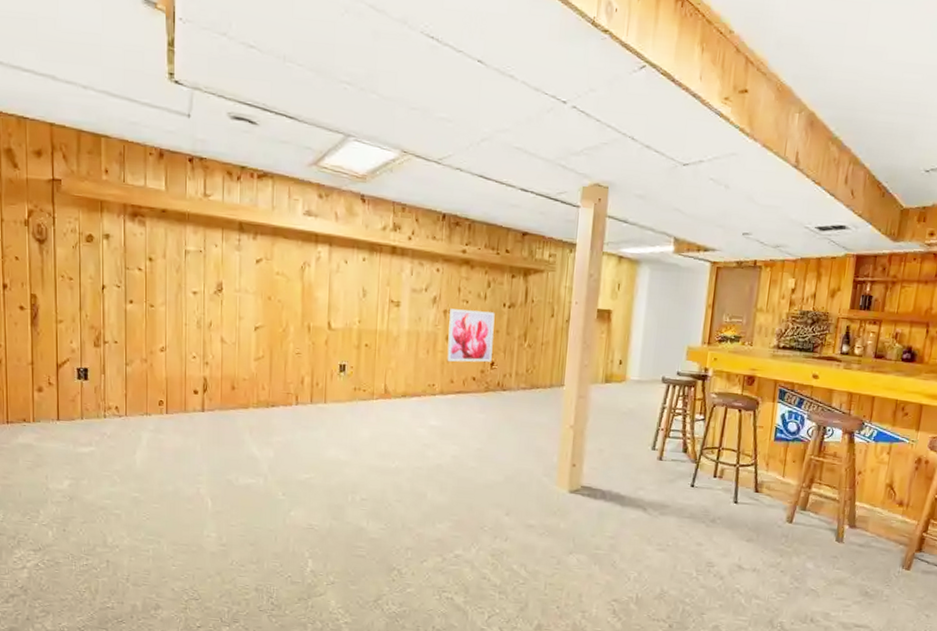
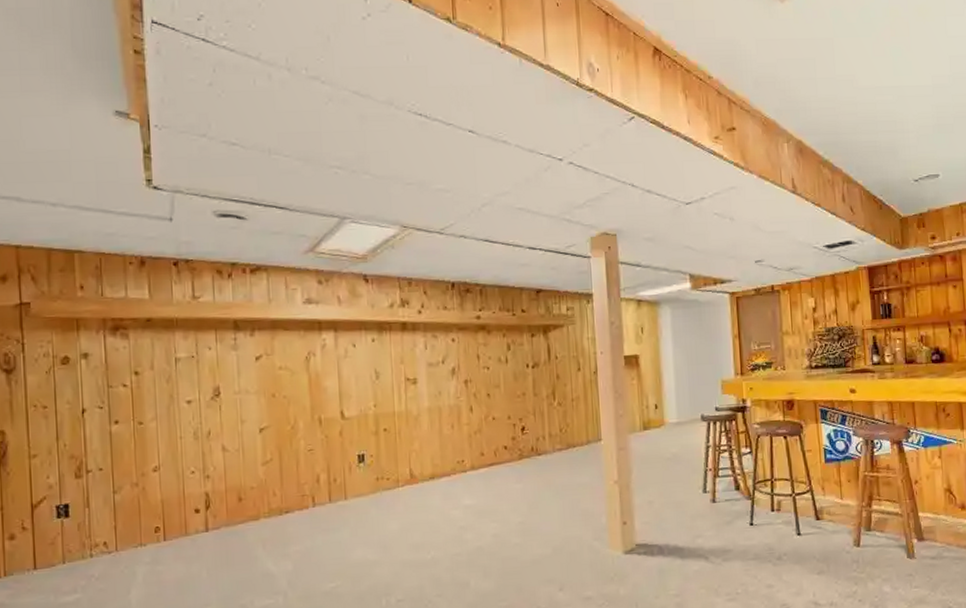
wall art: present [447,308,495,363] -> none [471,375,522,433]

